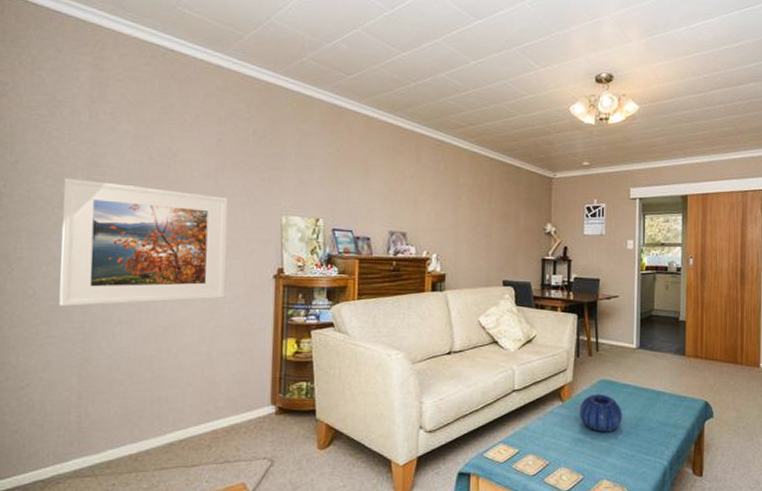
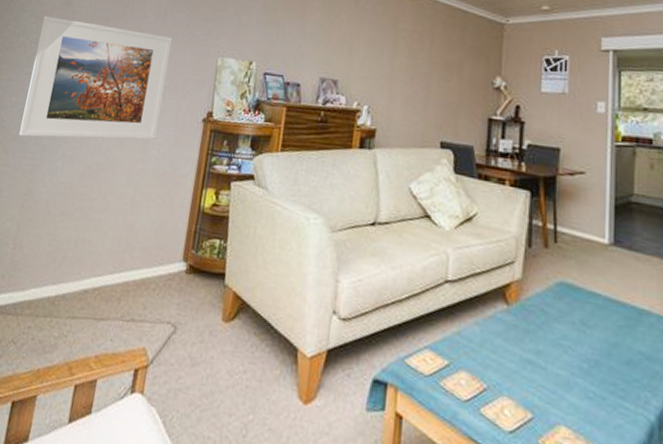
decorative bowl: present [579,394,623,432] -> none [529,300,590,357]

